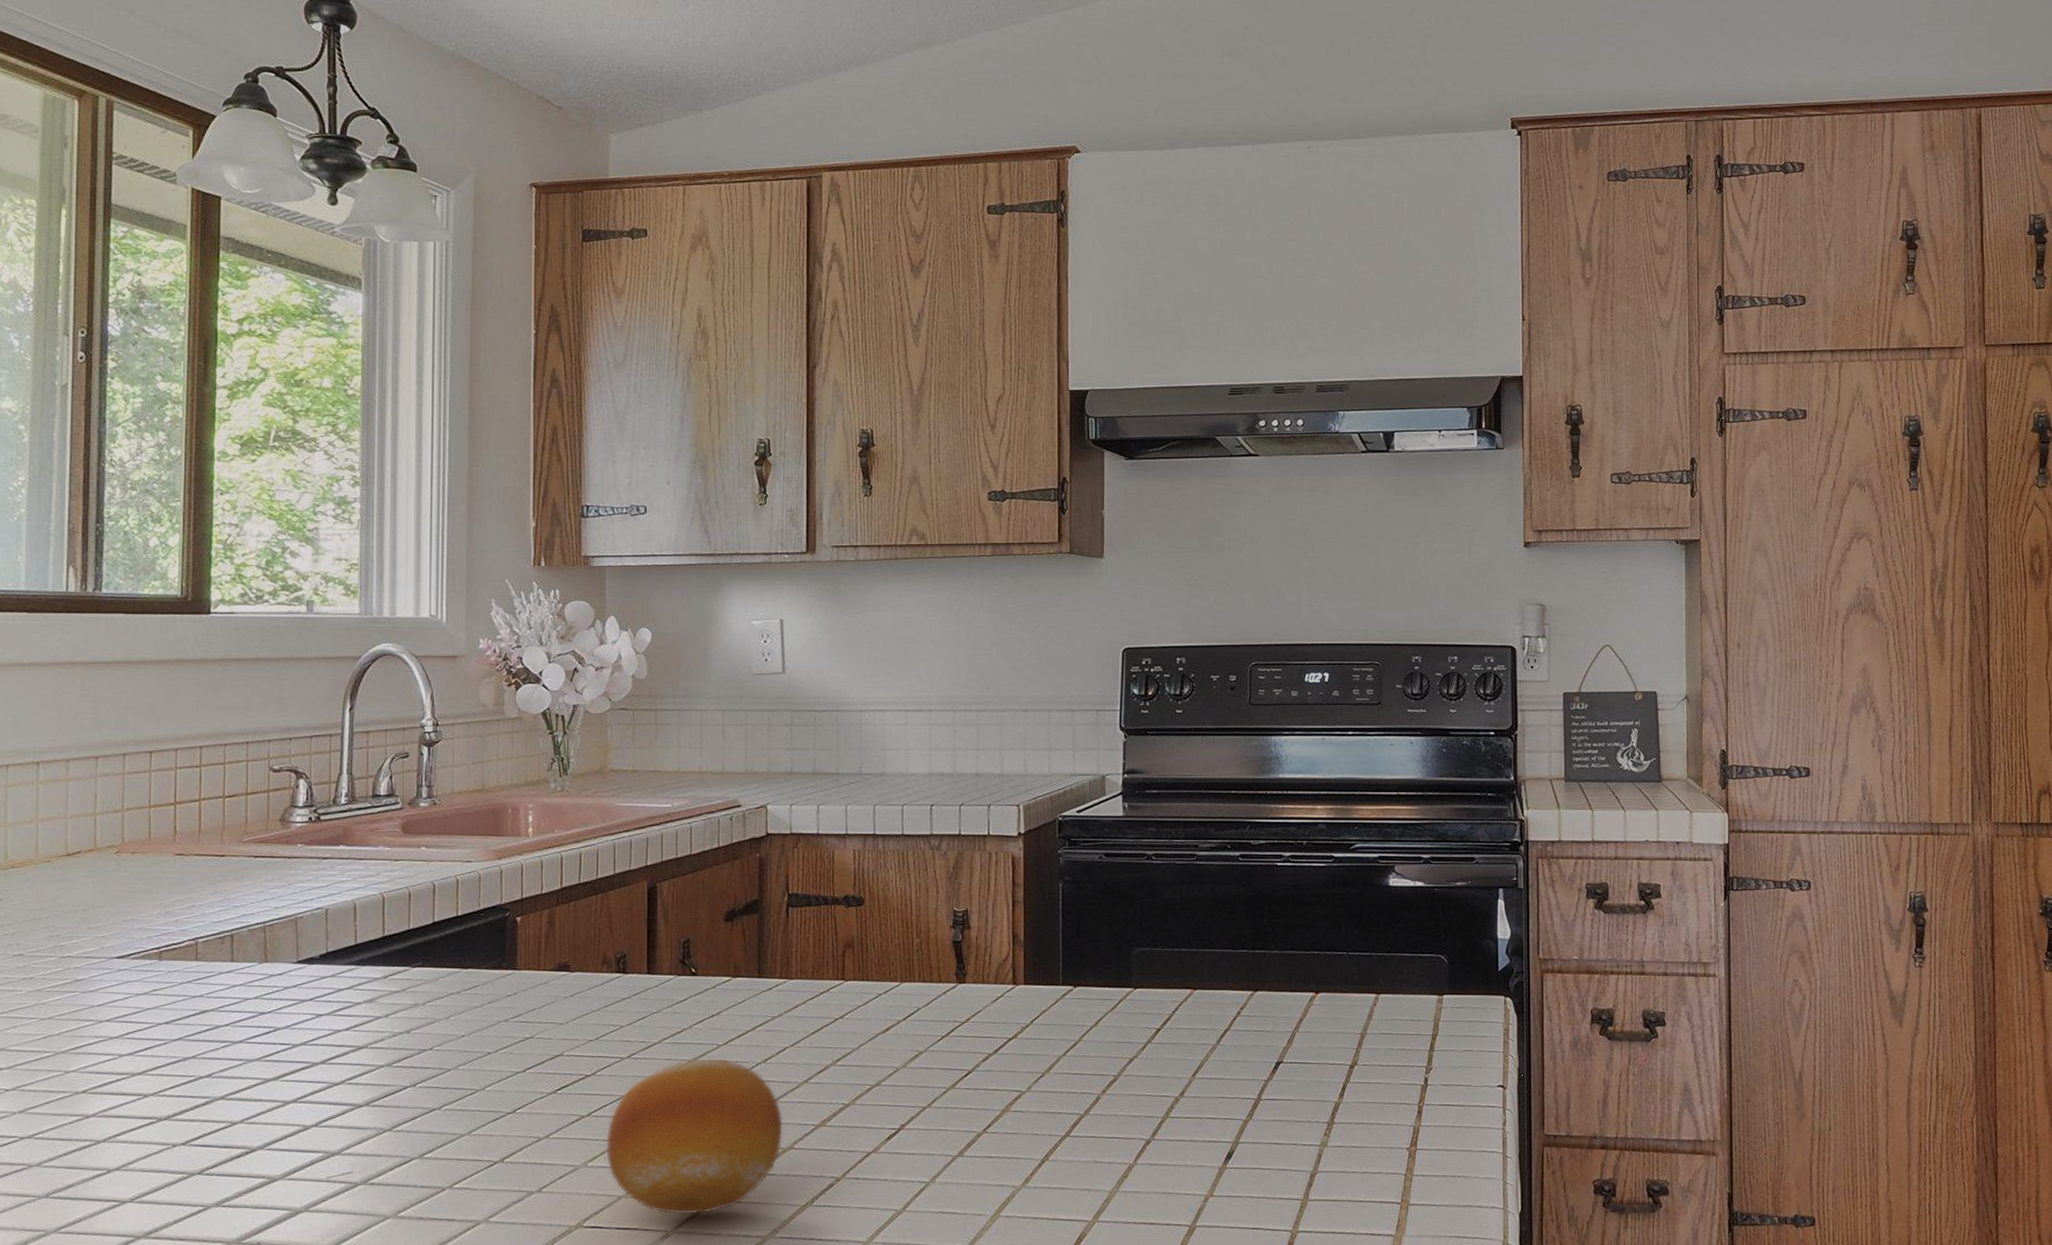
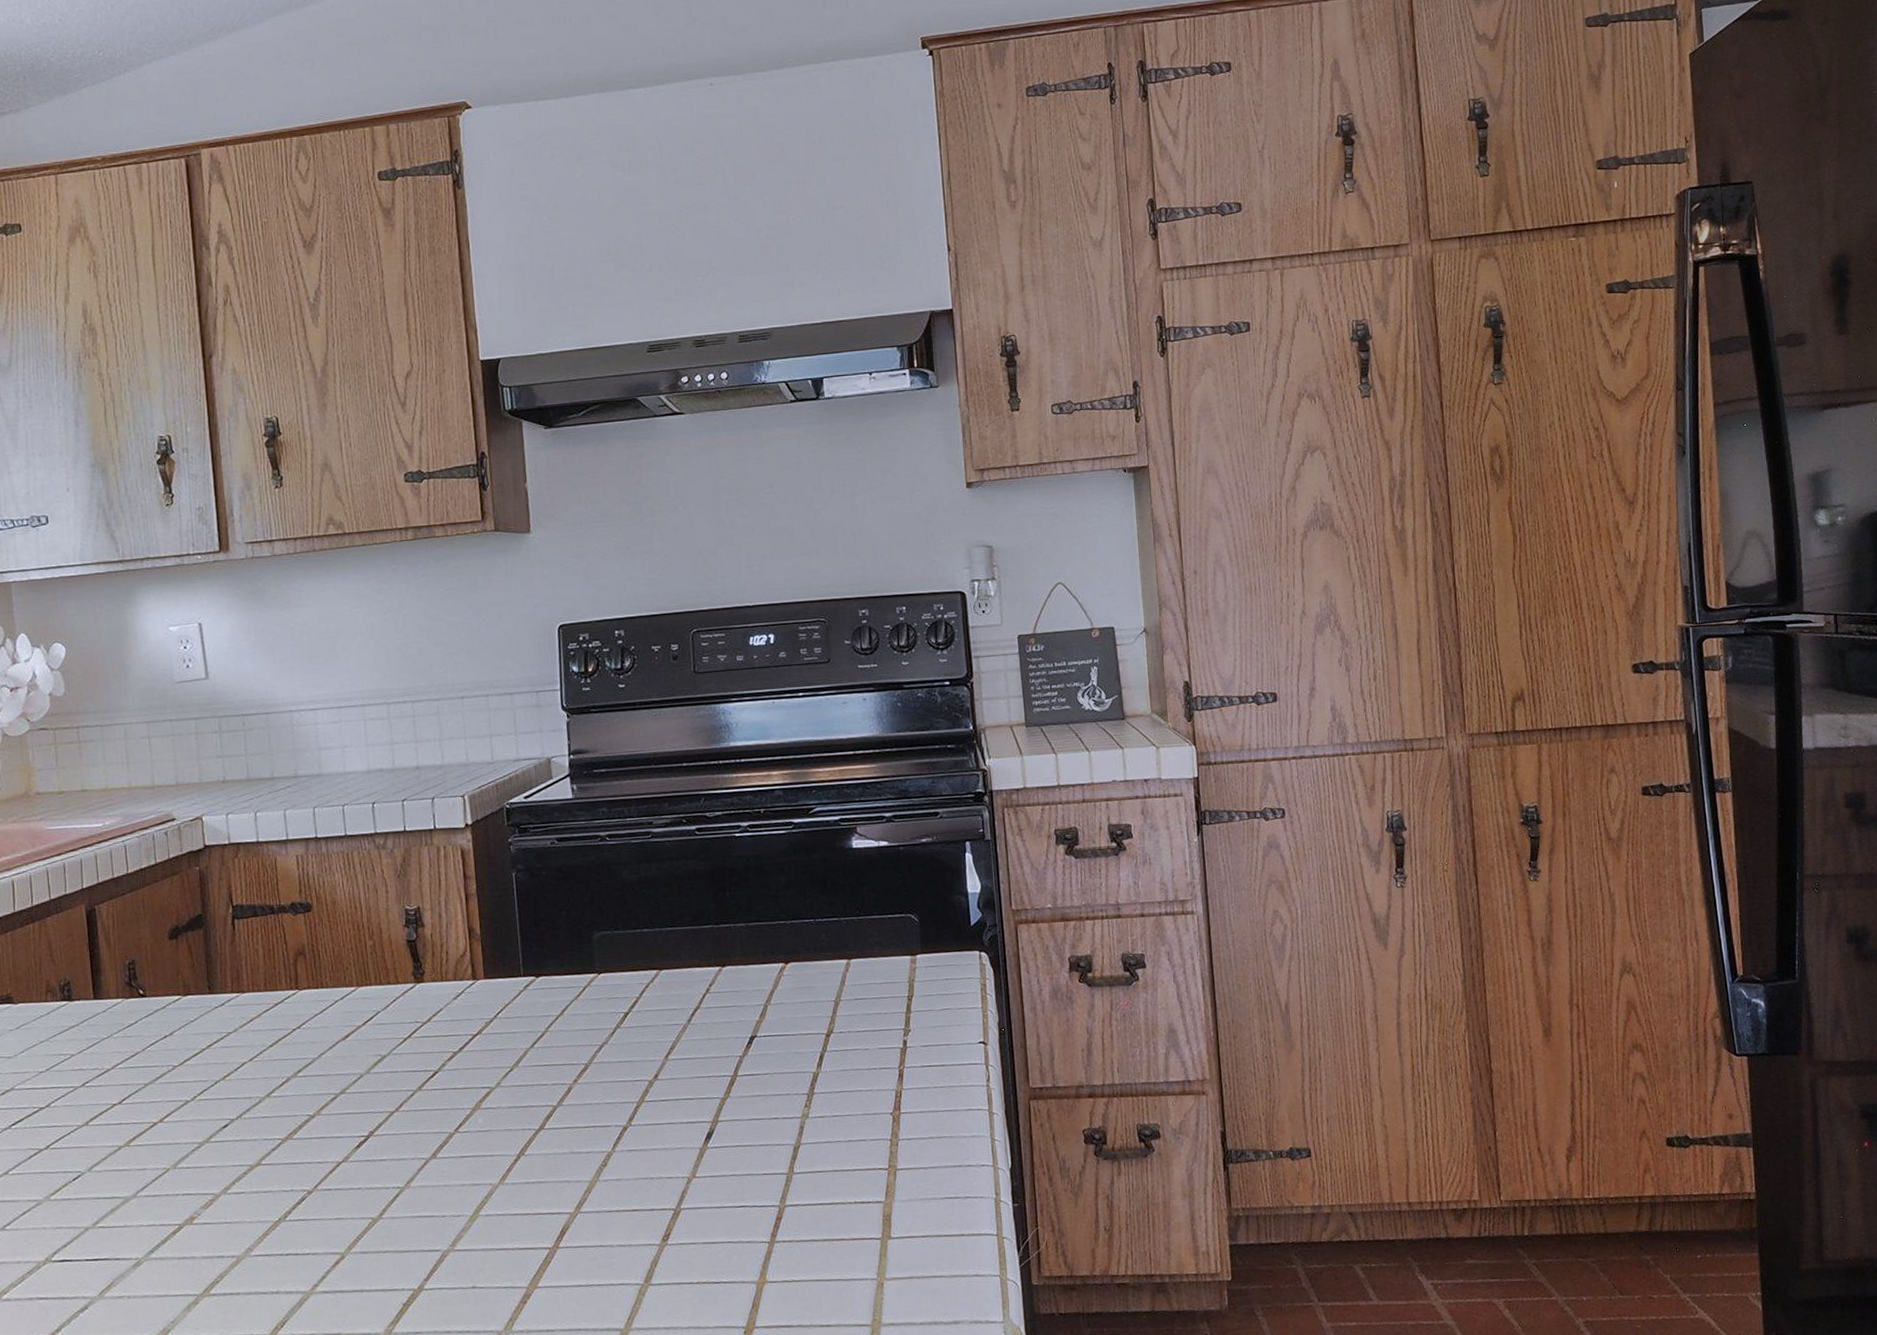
fruit: present [605,1057,784,1216] -> none [66,1078,250,1242]

